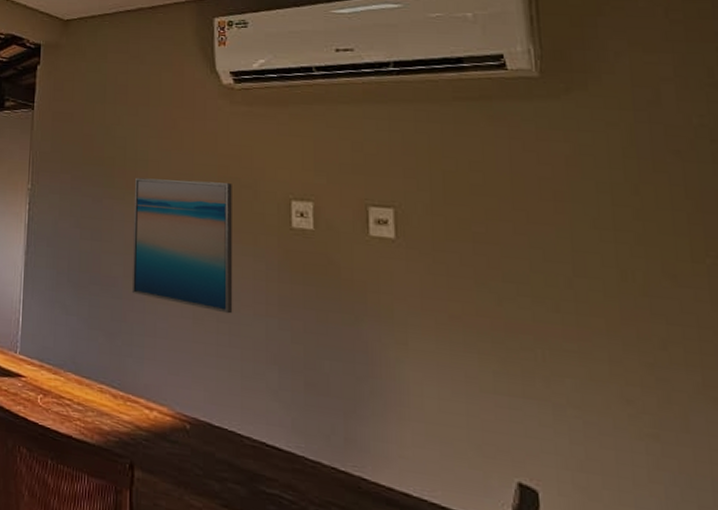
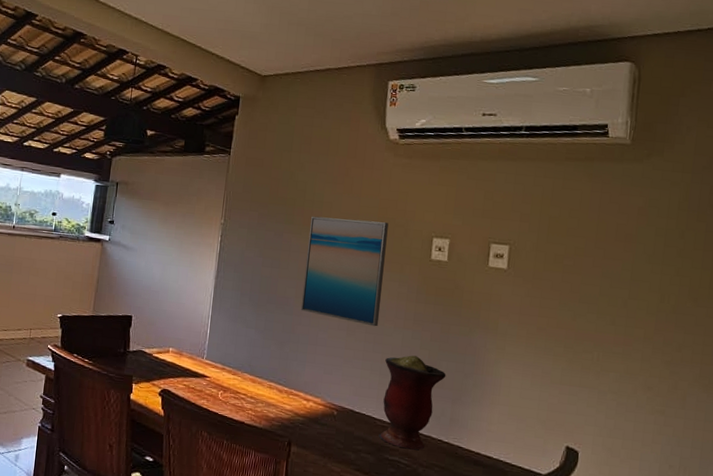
vase: none [247,351,331,481] -> present [378,355,446,450]

